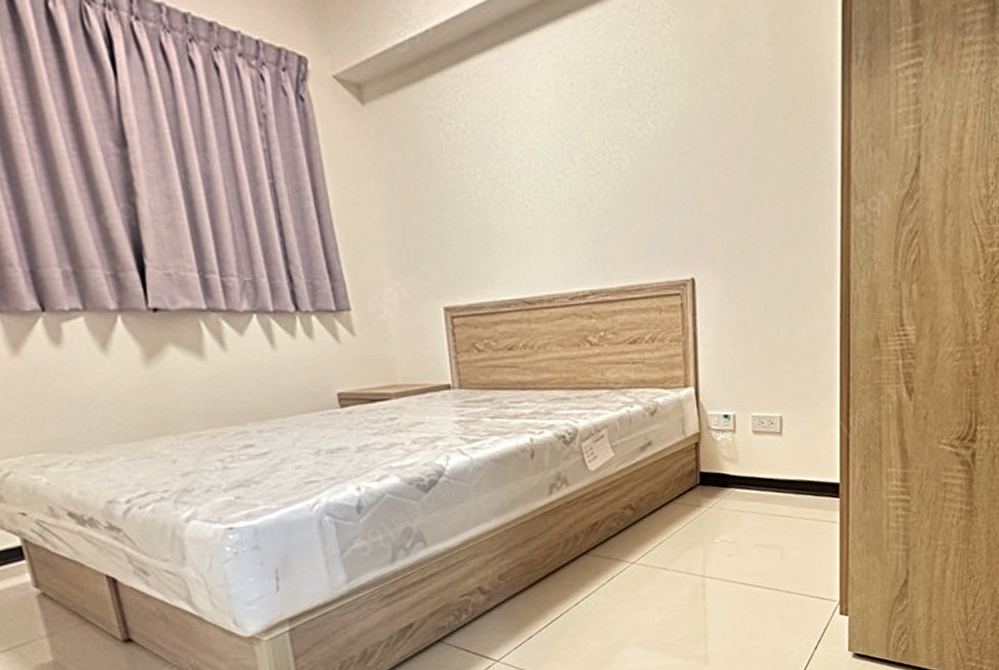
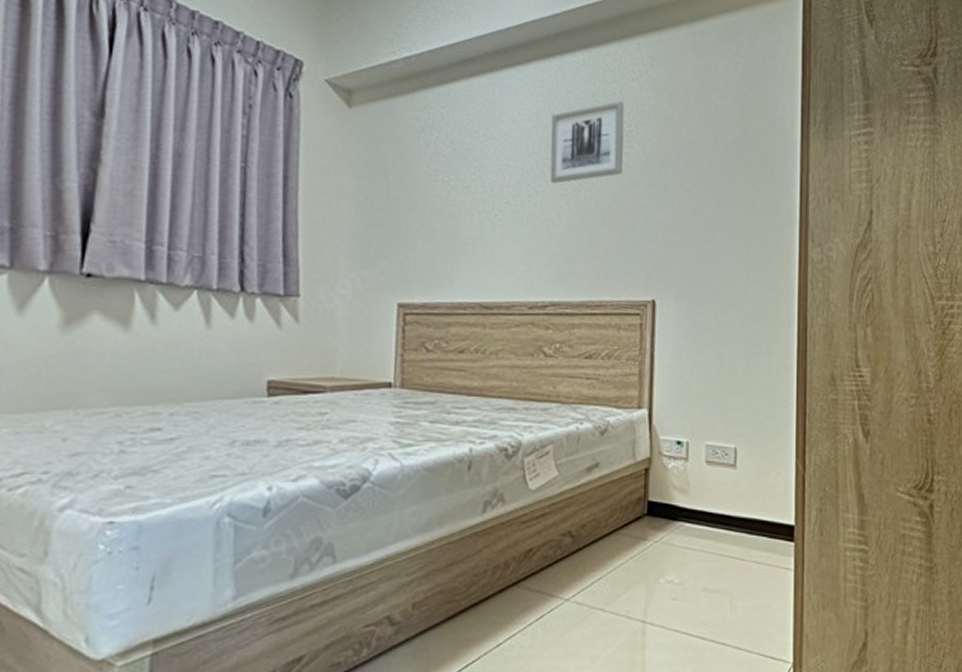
wall art: none [571,60,652,164] -> present [549,100,625,184]

